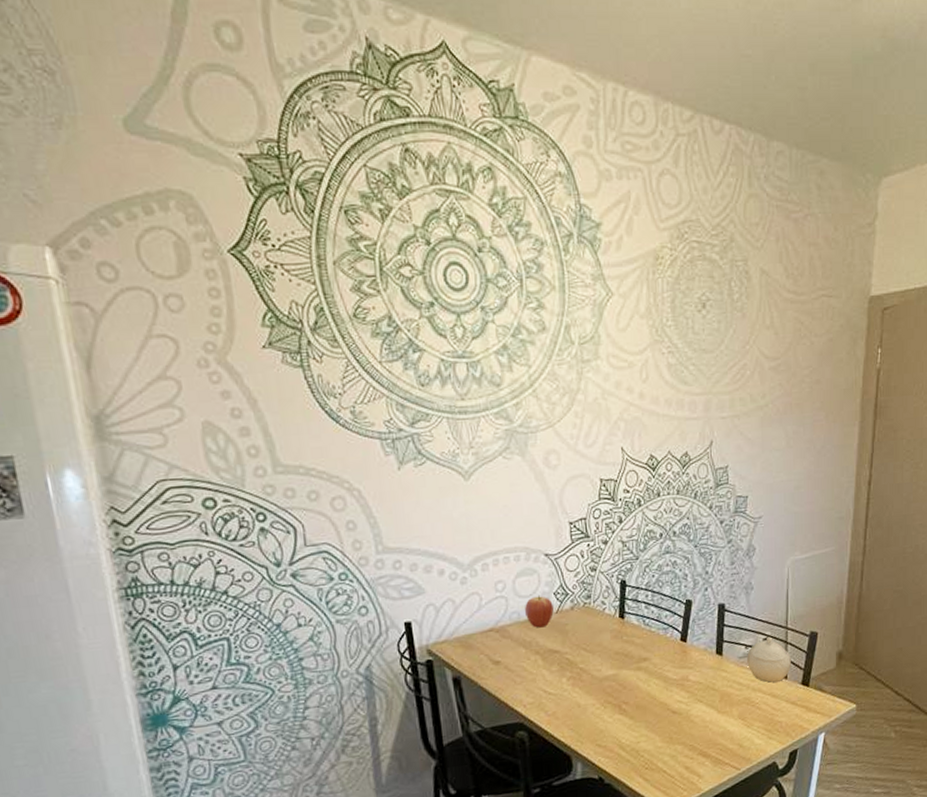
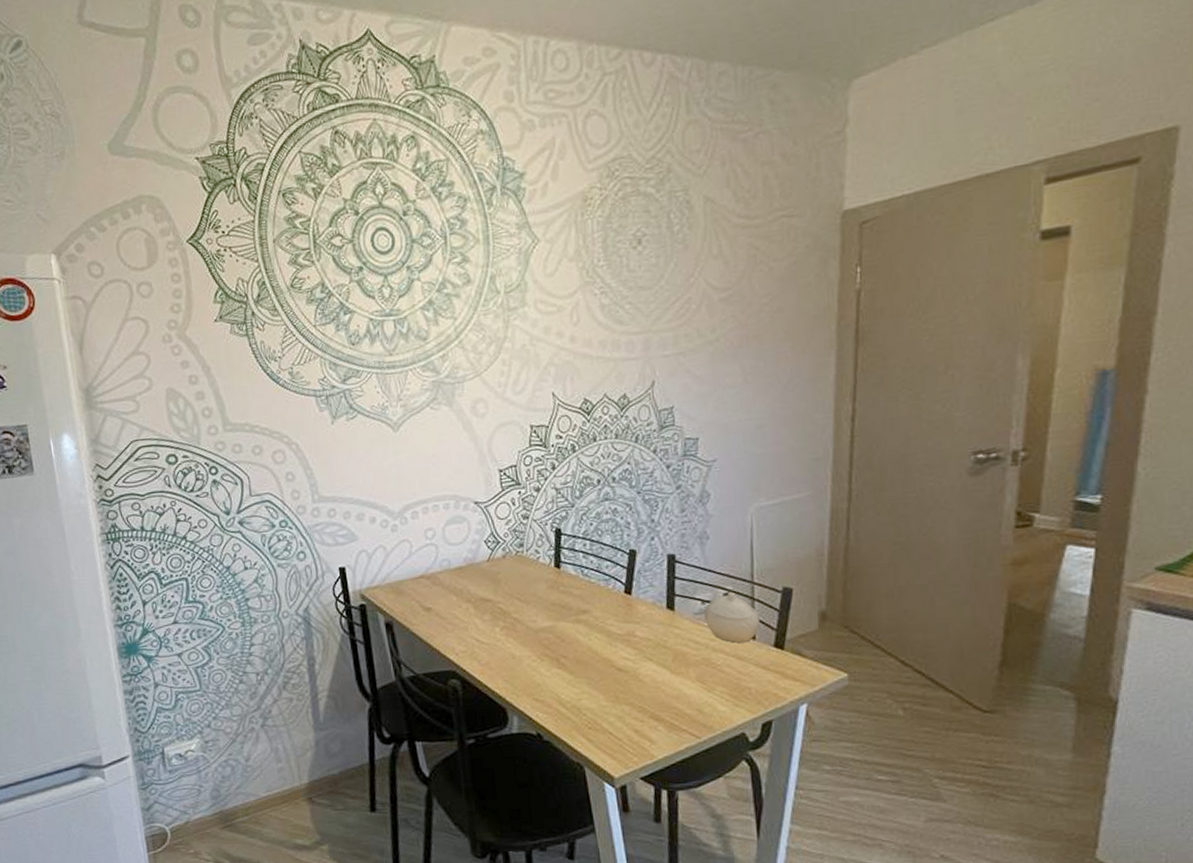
fruit: present [525,595,554,628] -> none [455,542,485,576]

